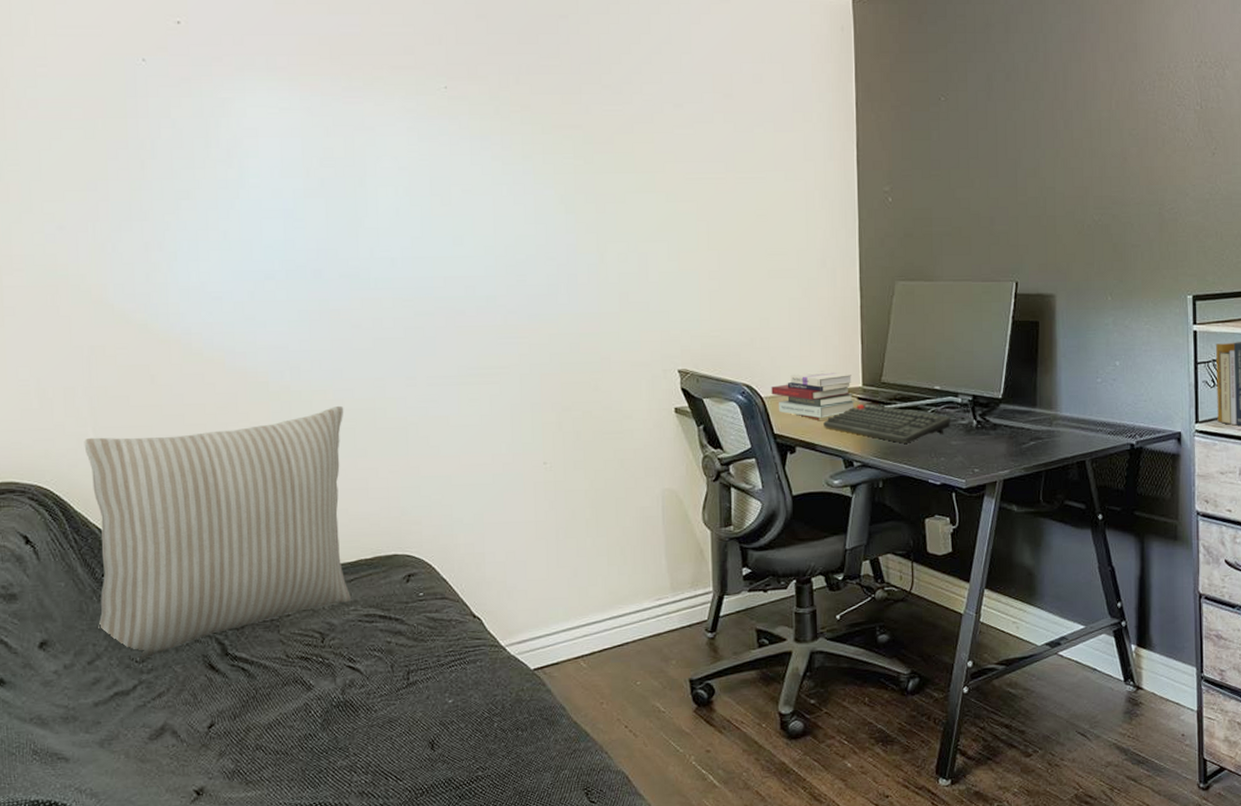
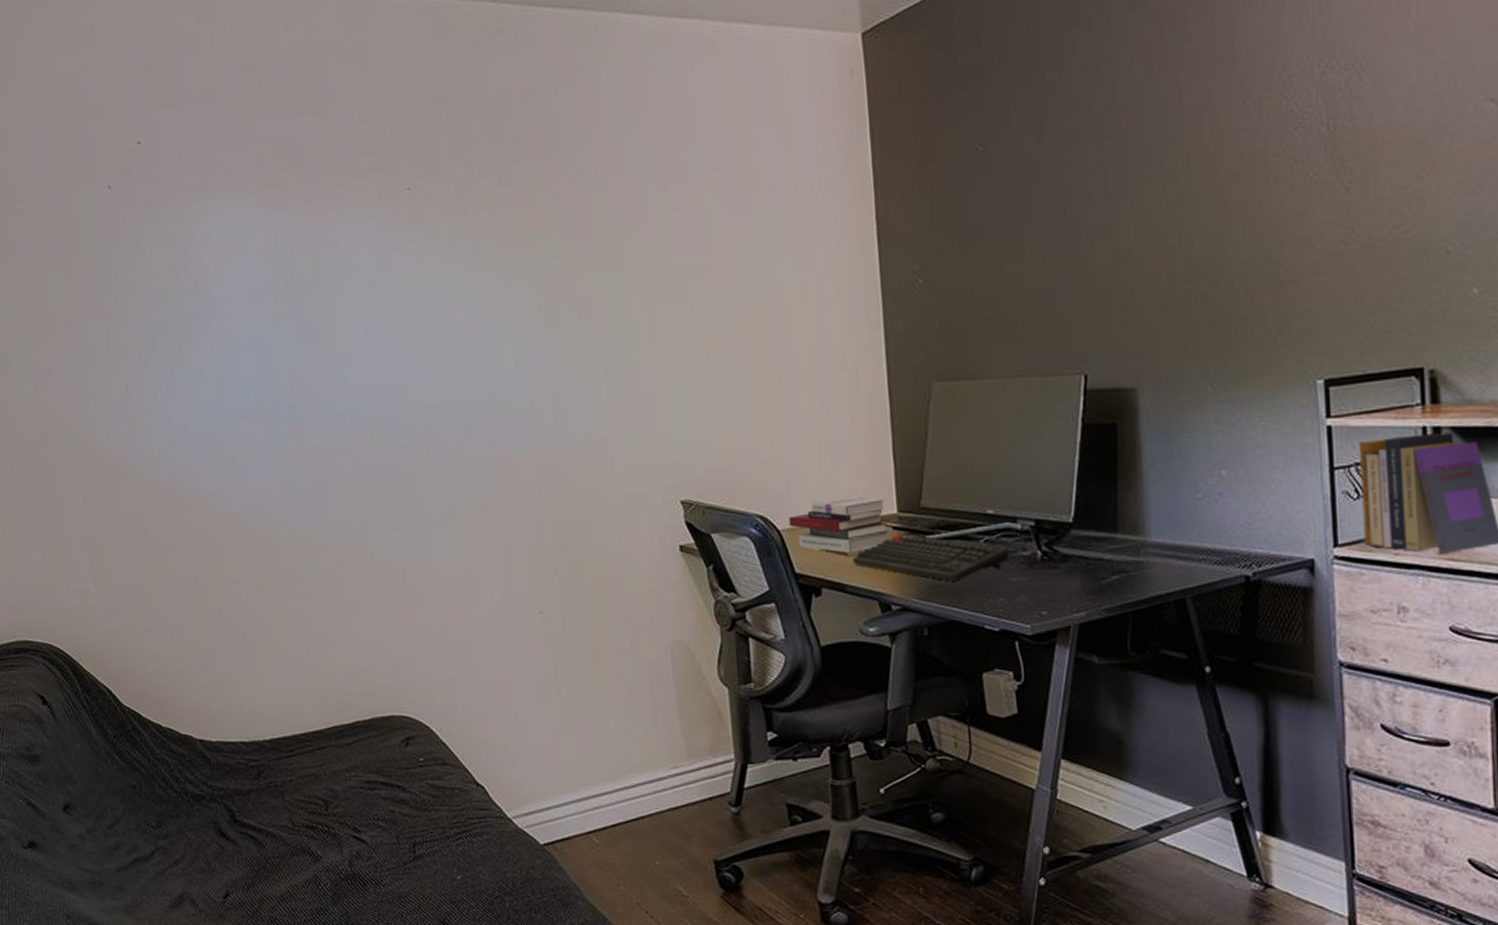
pillow: present [84,405,351,662] -> none [86,553,351,827]

